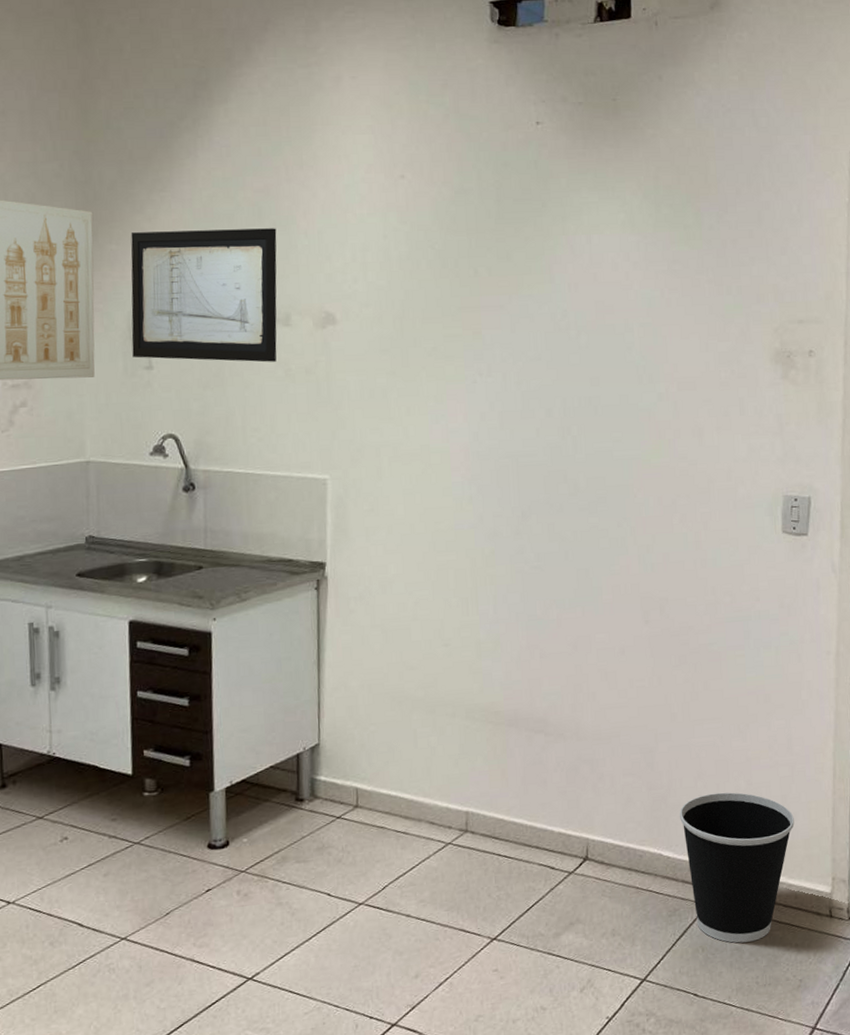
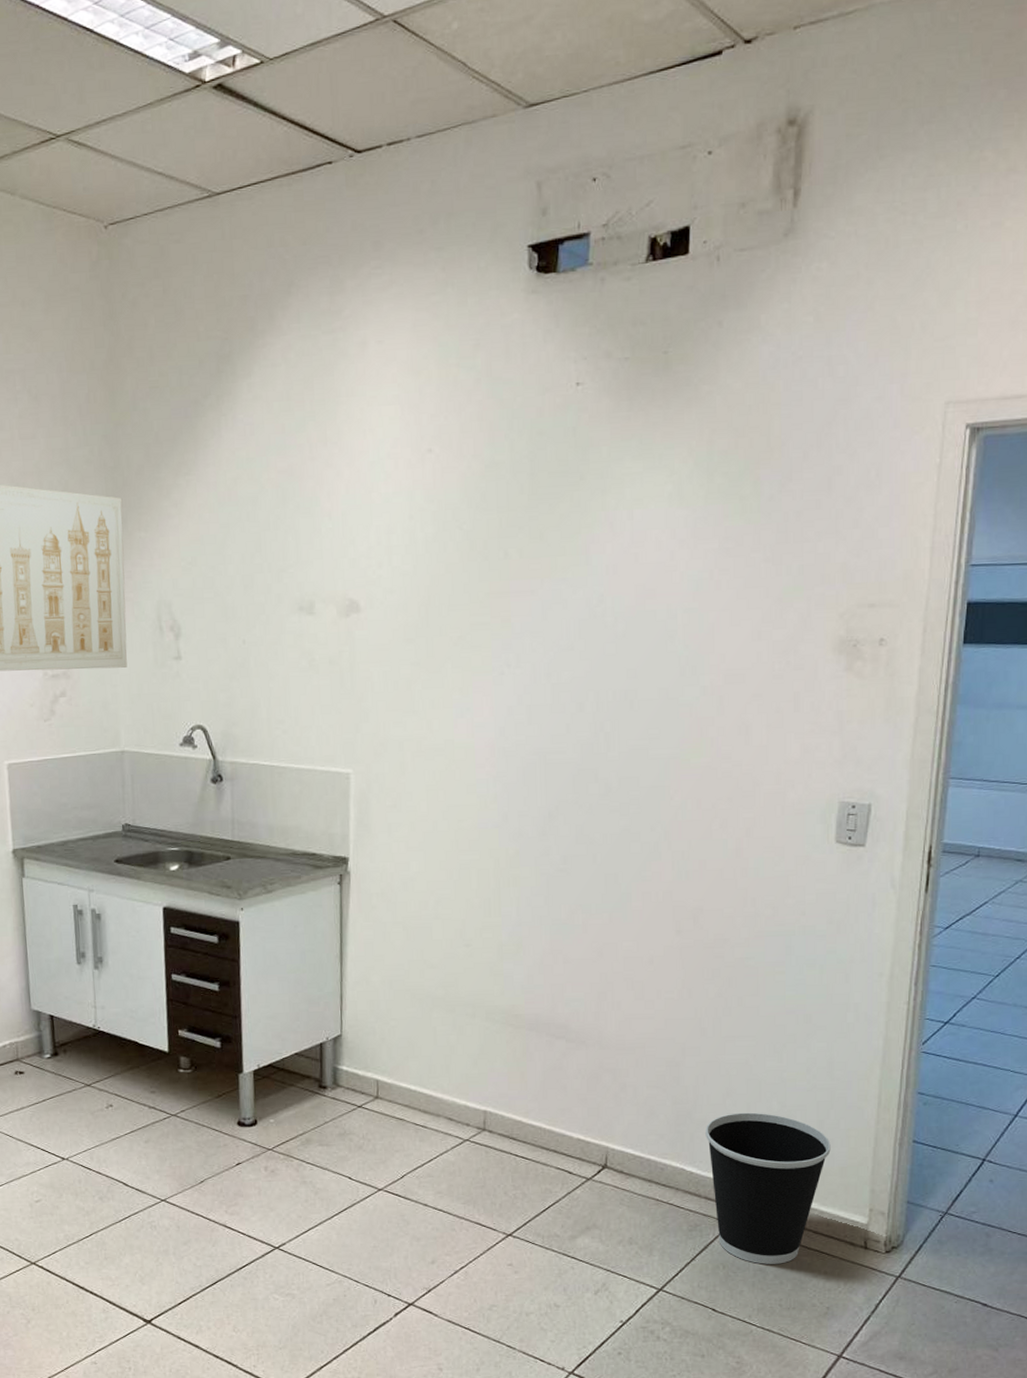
wall art: present [131,228,277,362] -> none [158,511,301,653]

